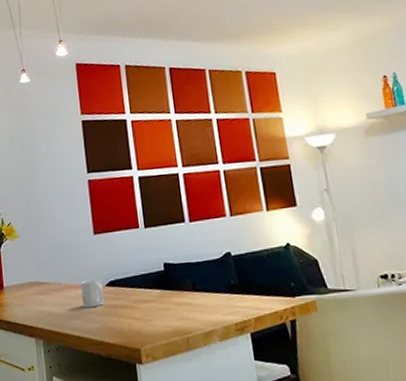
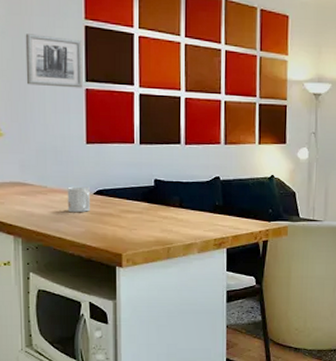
wall art: none [31,135,85,185] -> present [25,34,82,88]

